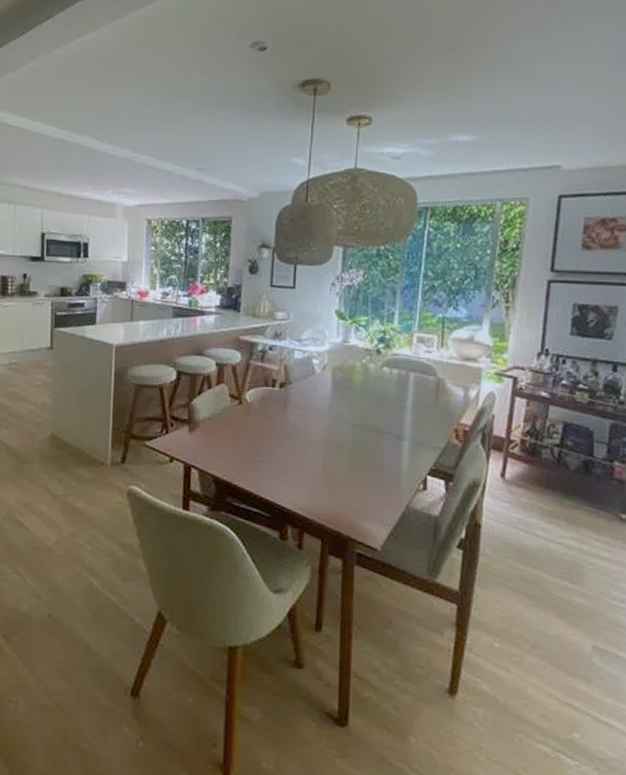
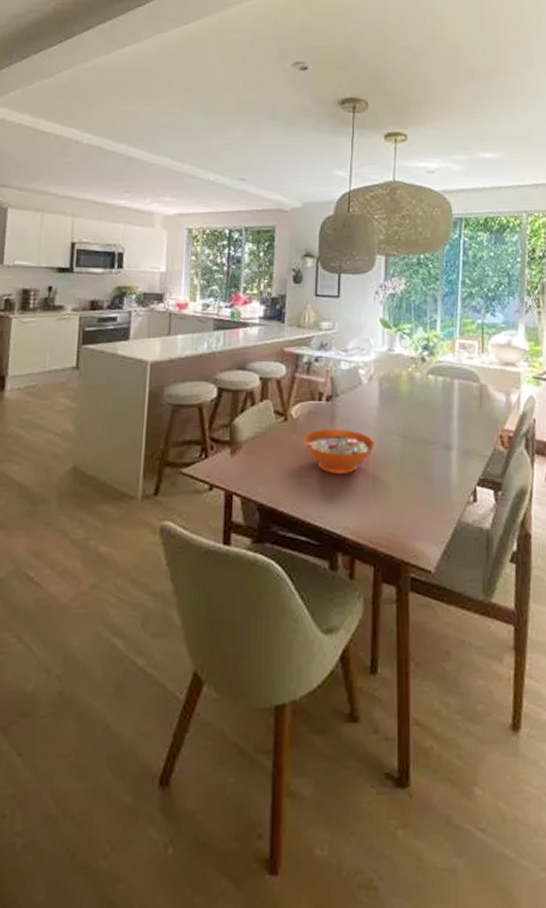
decorative bowl: none [256,413,326,456] -> present [303,428,374,474]

